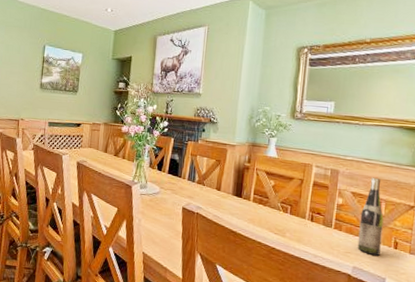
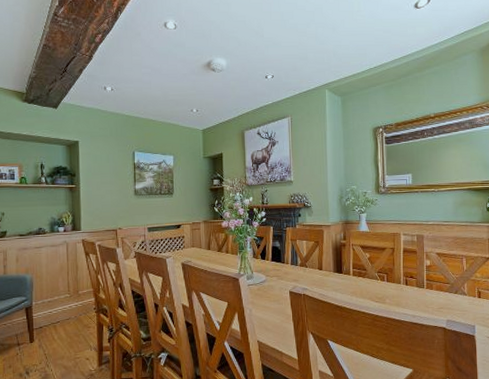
wine bottle: present [357,177,384,257] -> none [447,237,467,308]

